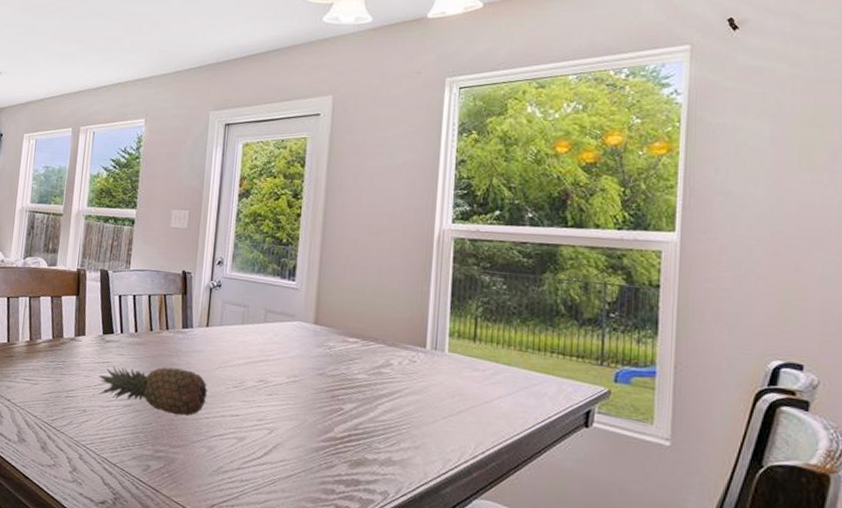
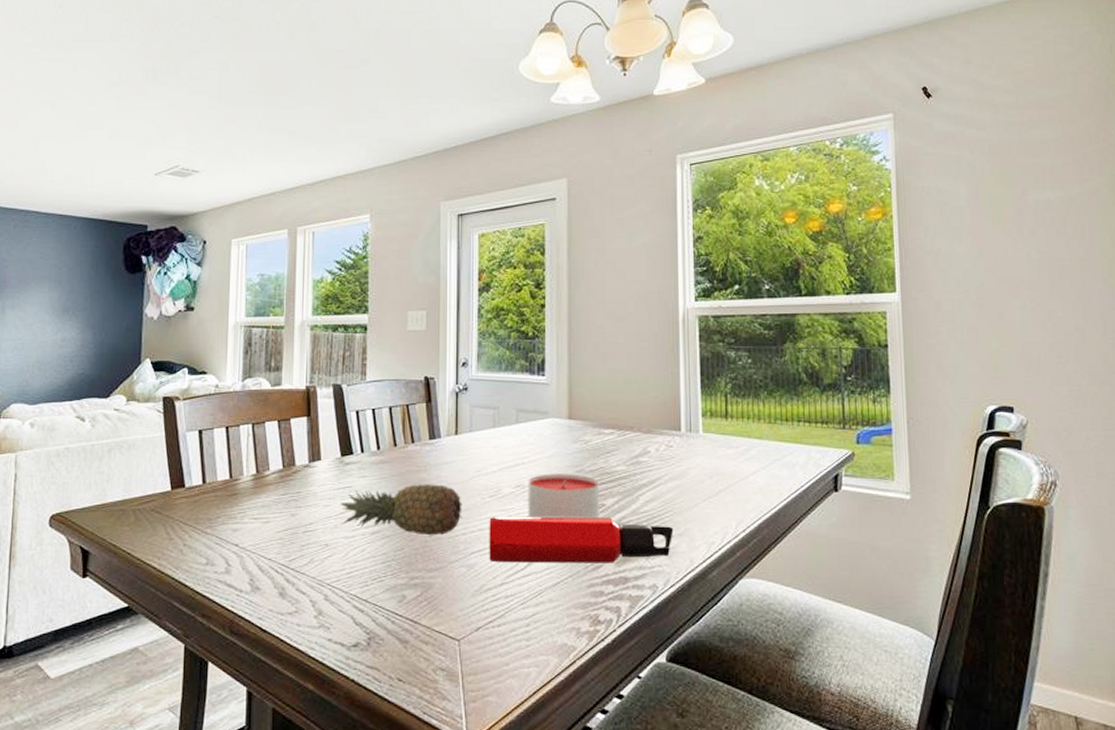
water bottle: none [228,405,410,467] -> present [489,516,674,563]
candle: none [268,372,339,421] -> present [528,474,599,519]

